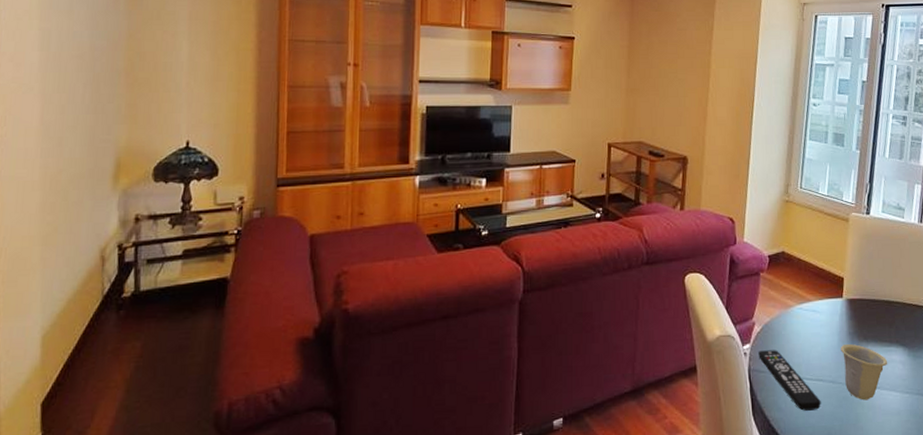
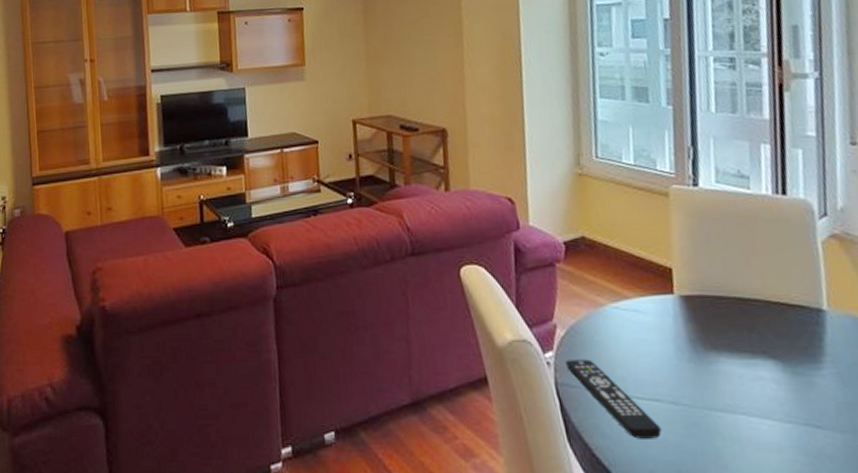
cup: present [840,343,888,401] -> none [679,353,754,430]

